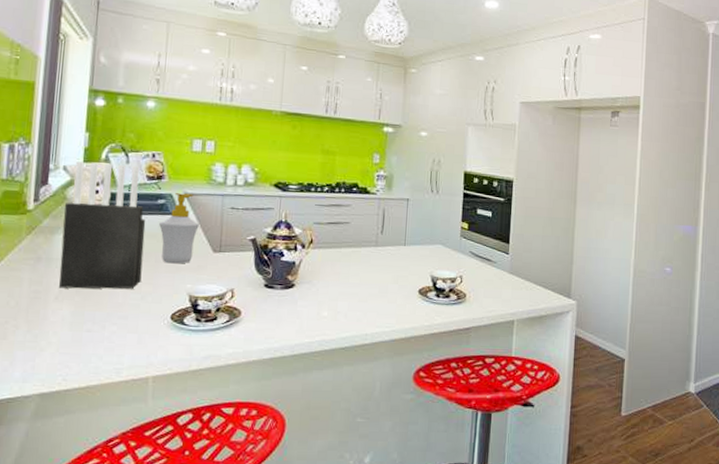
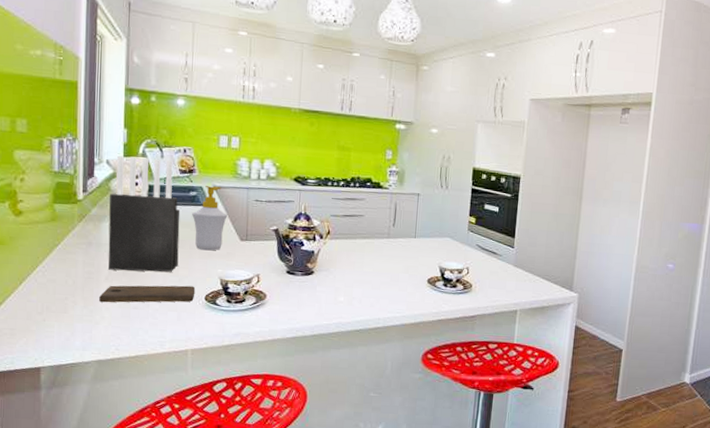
cutting board: none [46,303,159,326] -> present [99,285,195,303]

